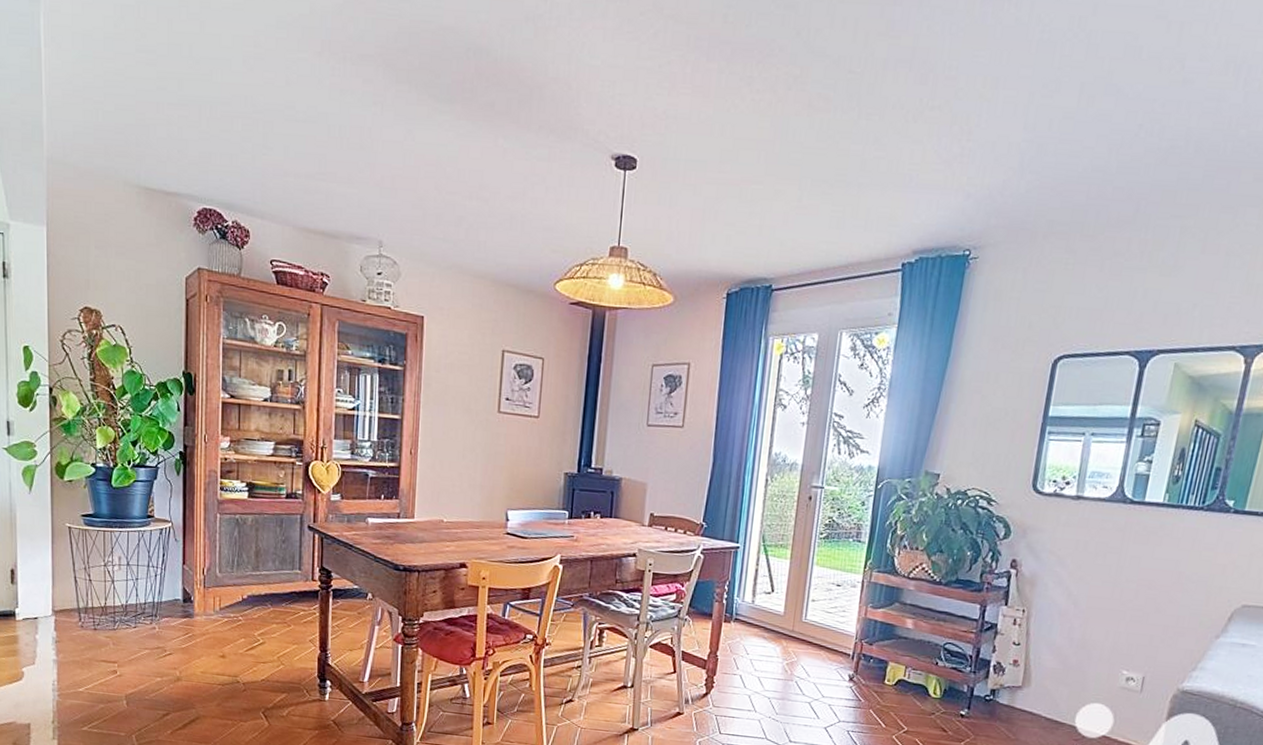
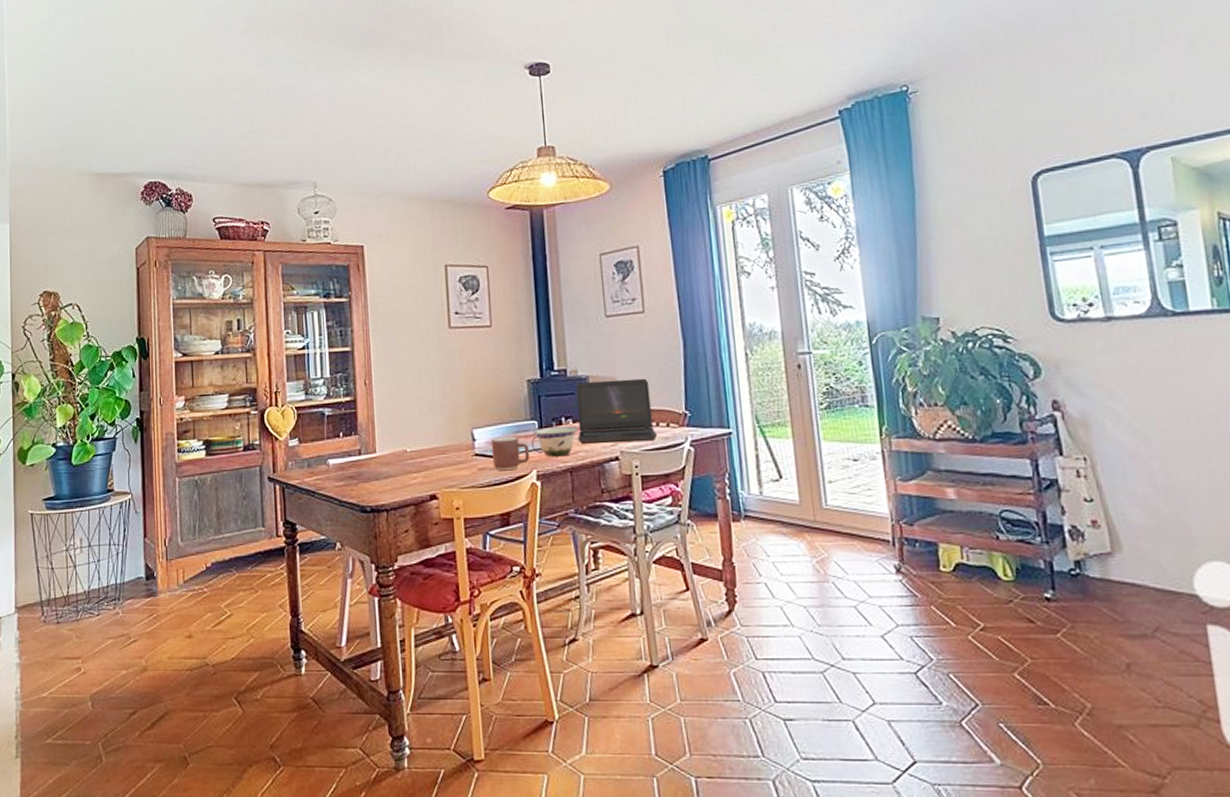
mug: none [522,521,557,552] -> present [490,437,530,471]
bowl: none [560,518,605,547] -> present [532,426,579,457]
laptop computer: none [603,482,676,544] -> present [575,378,657,444]

